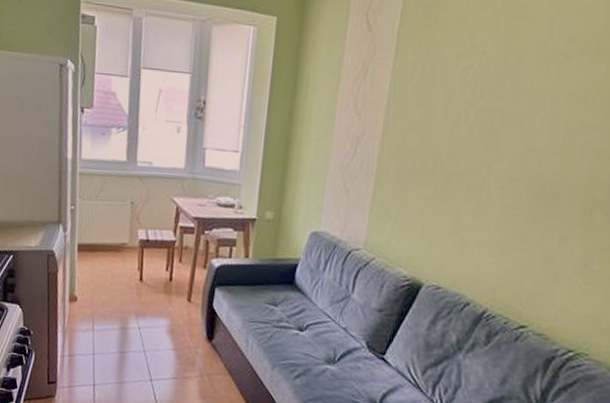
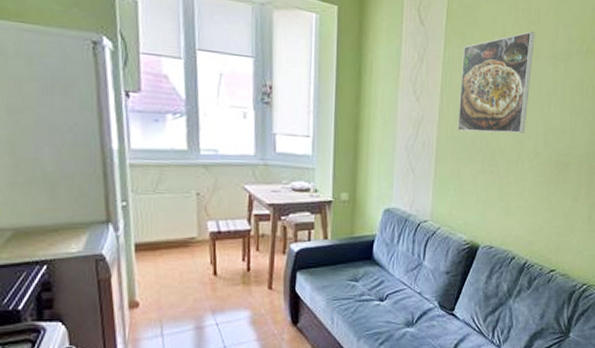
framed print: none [404,30,519,154] -> present [457,31,535,134]

